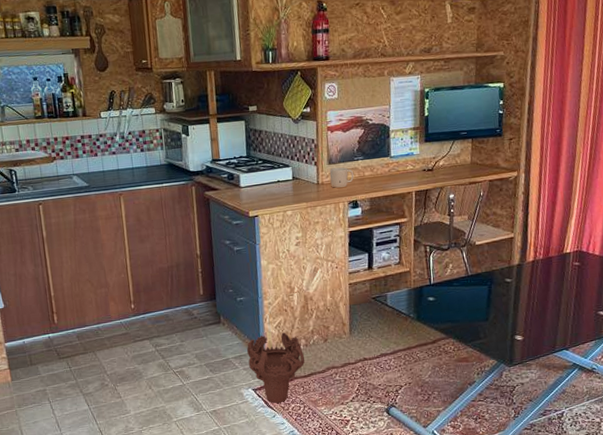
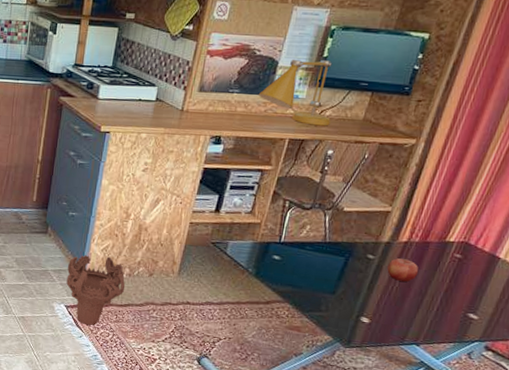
mug: present [329,167,354,189] -> none [195,96,225,120]
table lamp: none [379,118,445,176] -> present [258,59,333,126]
fruit: none [524,275,550,297] -> present [387,257,419,282]

